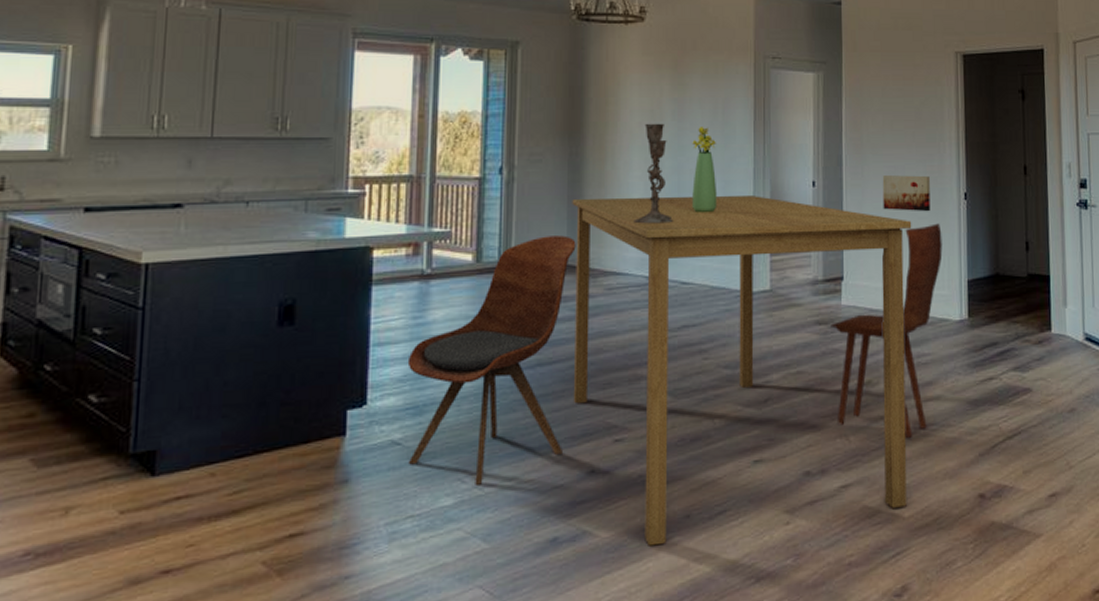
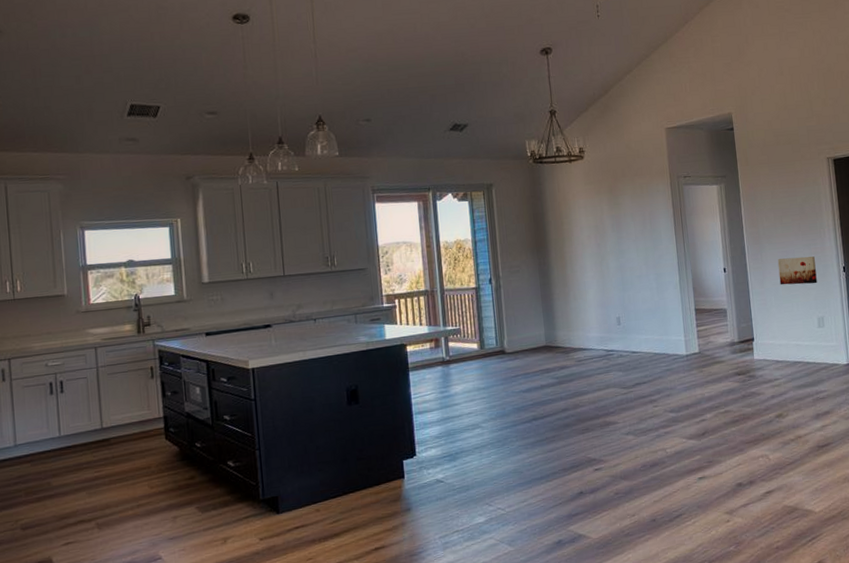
dining chair: present [407,235,576,485] -> none [440,324,559,507]
dining table: present [572,196,912,546] -> none [544,283,817,543]
candlestick: present [634,123,674,224] -> none [591,235,622,312]
bouquet: present [692,127,718,214] -> none [629,234,653,300]
dining chair: present [831,223,943,438] -> none [747,292,830,454]

